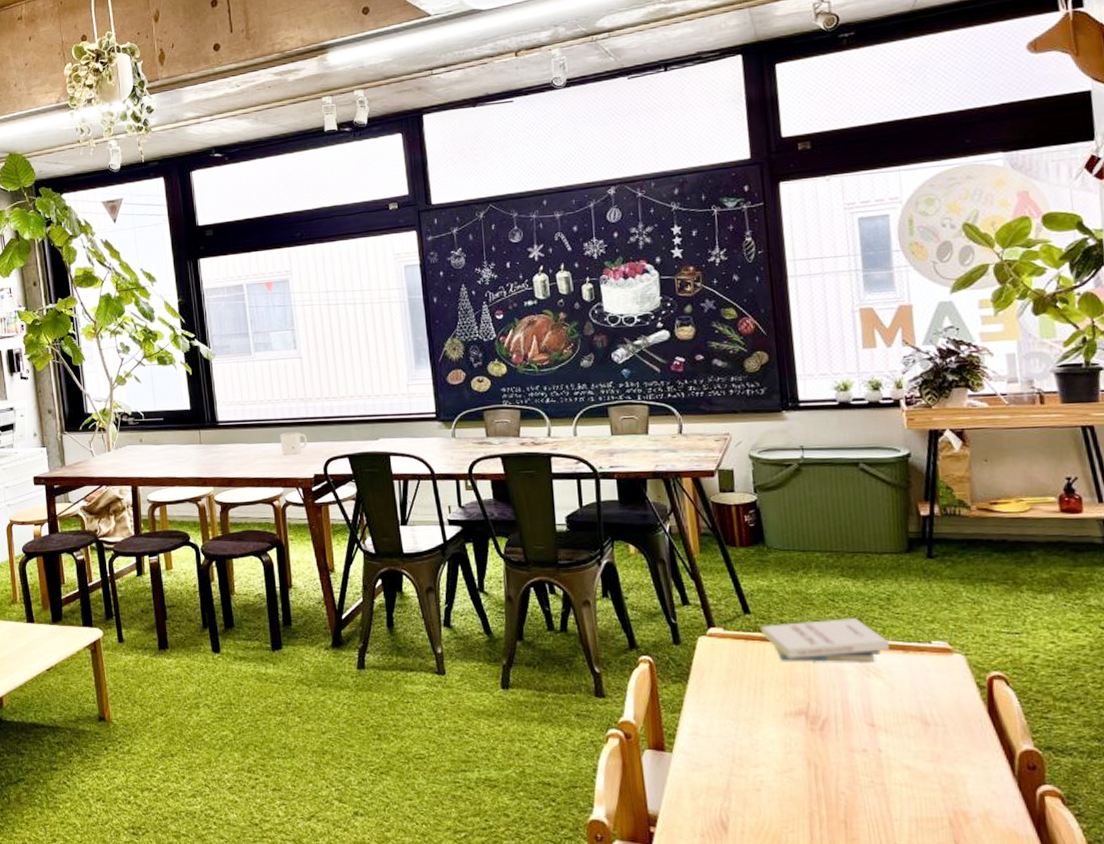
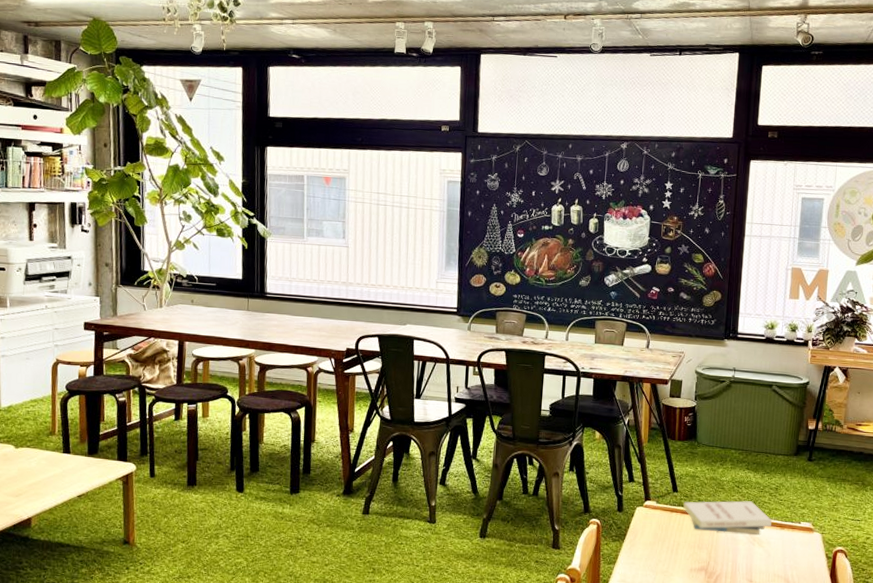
mug: present [280,432,307,455] -> none [320,309,344,330]

